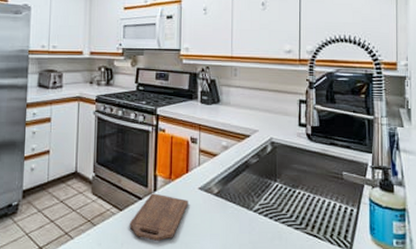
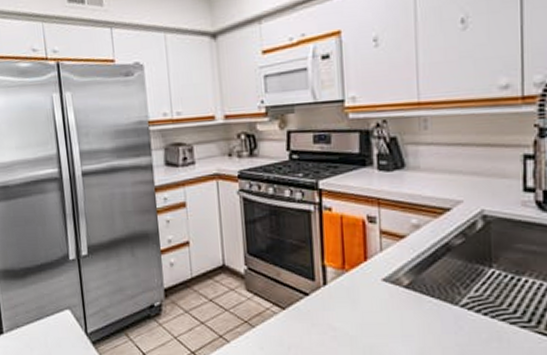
cutting board: present [129,193,188,241] -> none [295,287,370,344]

